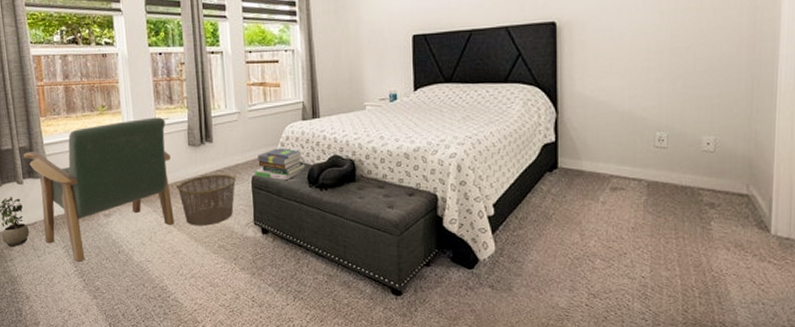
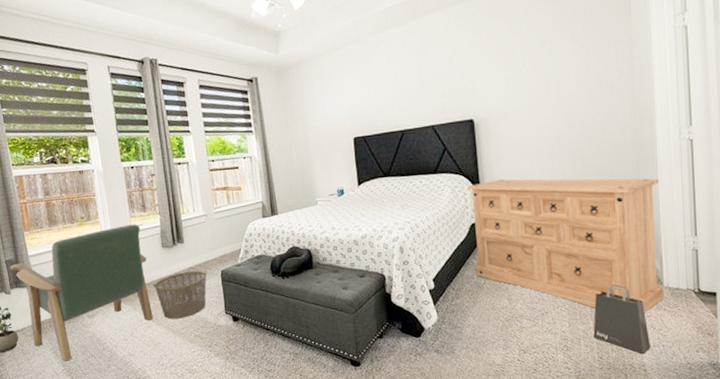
books: present [255,148,305,181] -> none [223,243,267,273]
dresser: none [542,95,777,263] -> present [467,178,663,313]
shopping bag: none [679,226,748,312] -> present [593,284,651,355]

